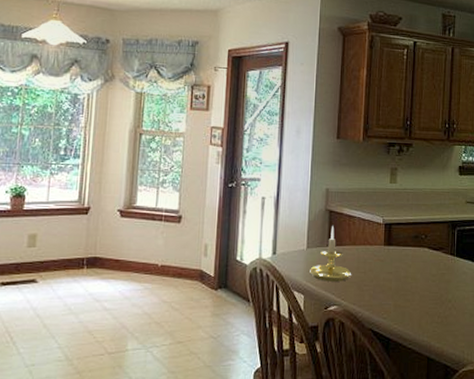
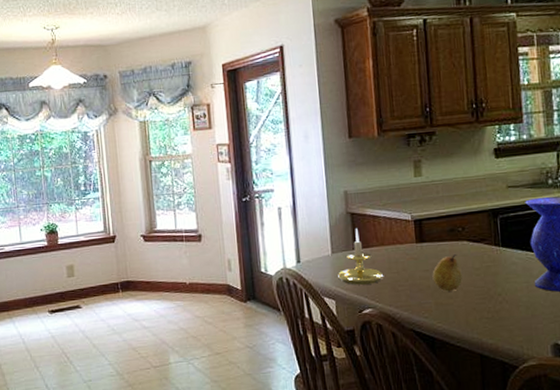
fruit: none [394,259,420,295] -> present [432,253,462,292]

